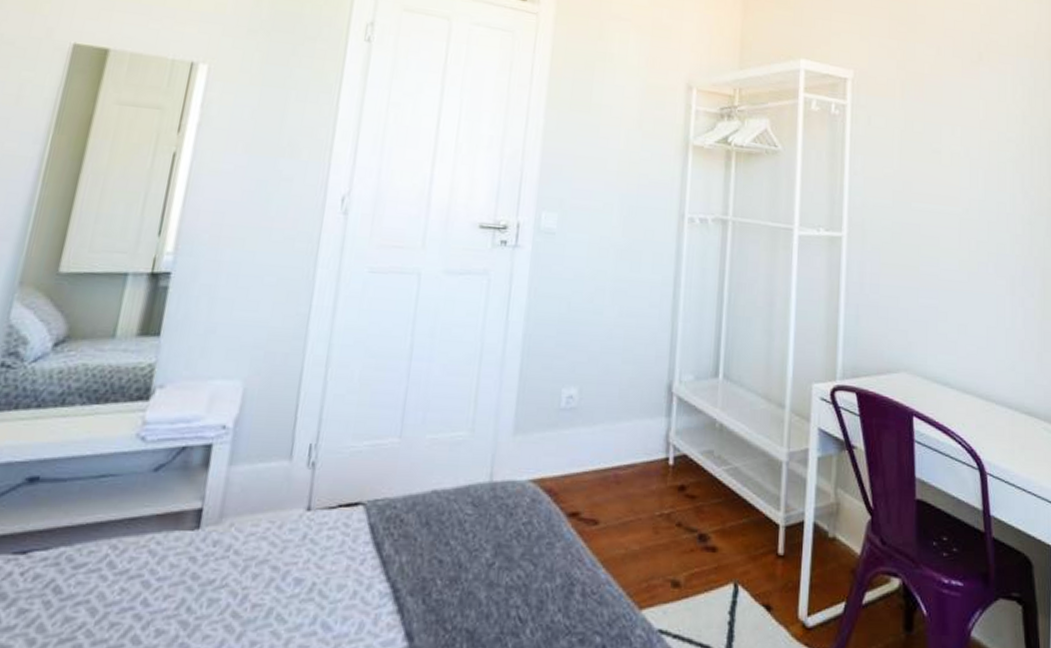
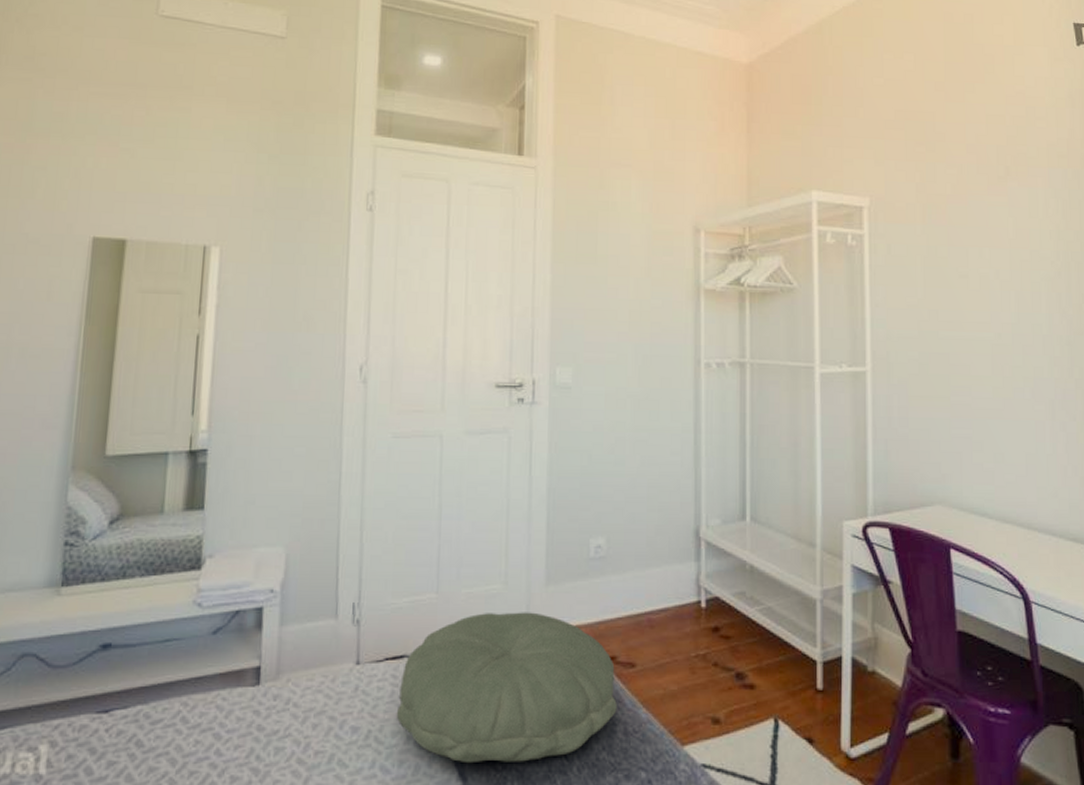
pillow: none [344,461,578,623] -> present [396,612,617,764]

